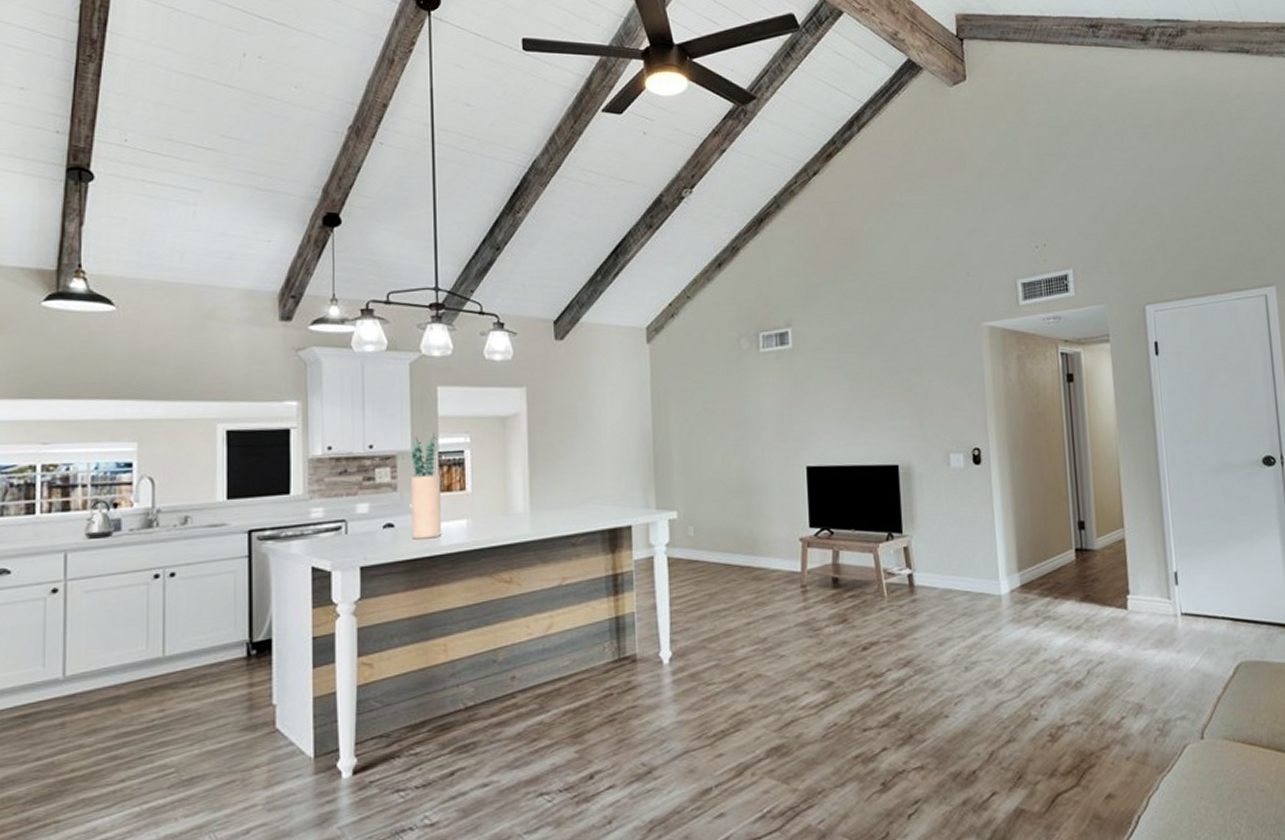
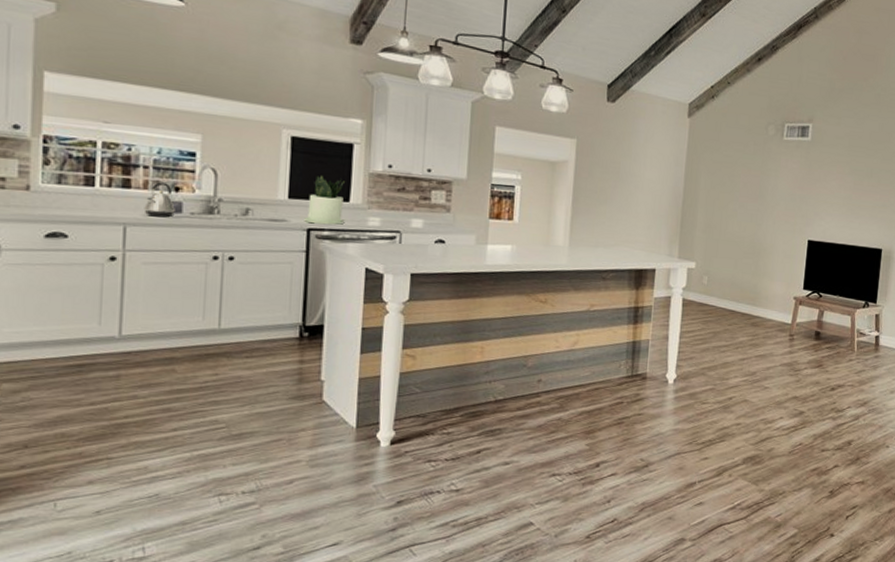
planter: none [244,469,287,524] -> present [304,176,345,226]
vase: present [411,433,442,539] -> none [460,167,492,258]

